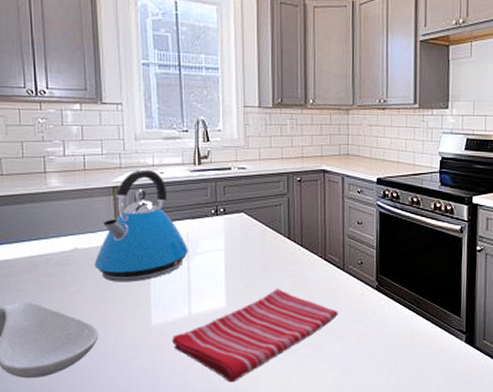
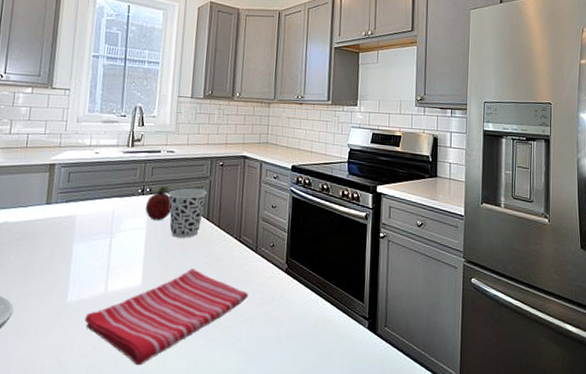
kettle: present [94,169,188,282] -> none [20,148,113,257]
fruit: none [221,205,249,242] -> present [145,186,172,221]
cup: none [245,206,285,258] -> present [168,188,207,238]

